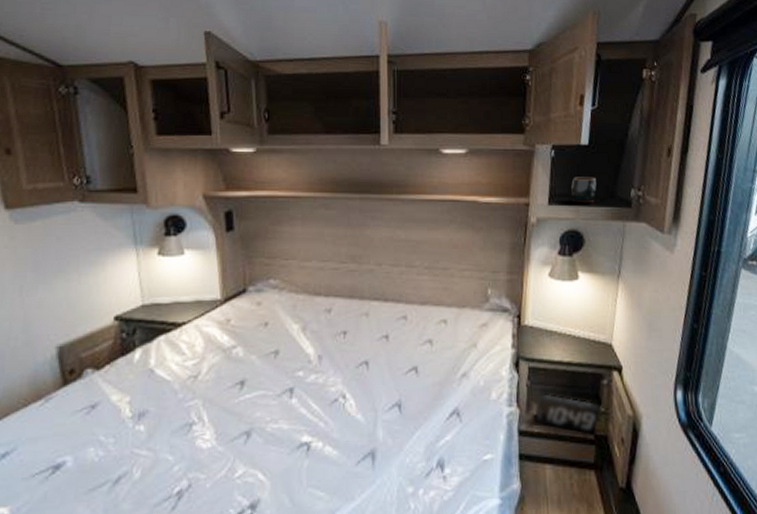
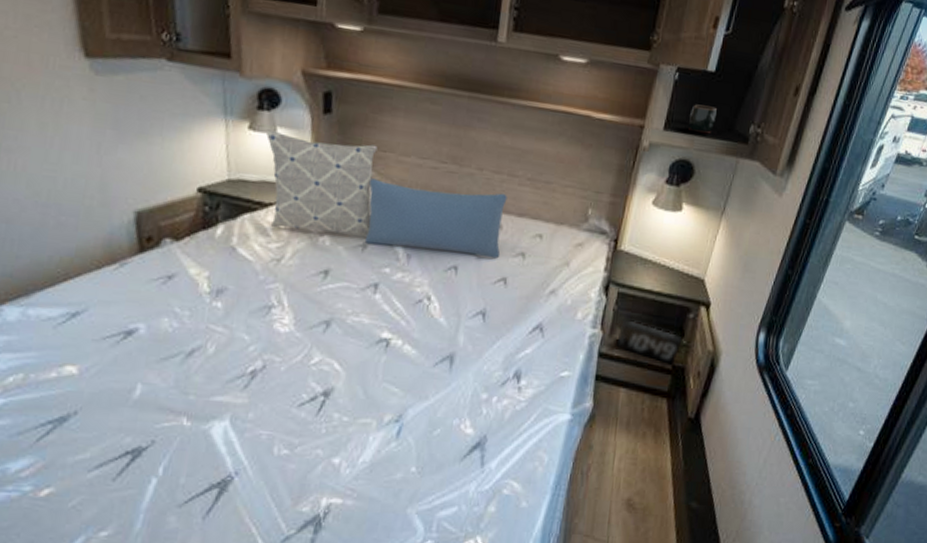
pillow: none [174,253,281,346] -> present [265,129,378,237]
pillow: none [276,284,409,351] -> present [364,178,508,259]

